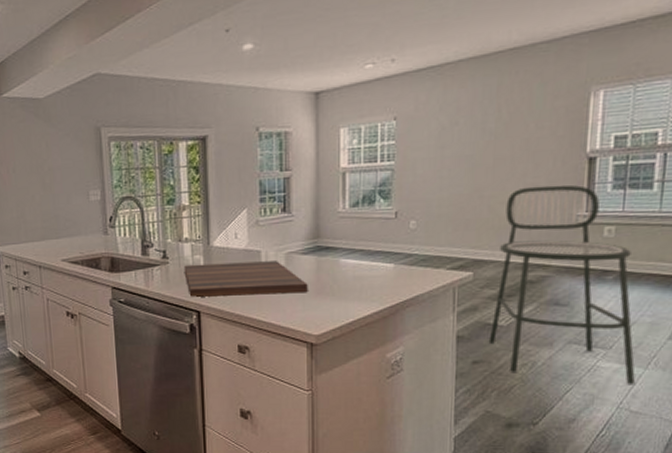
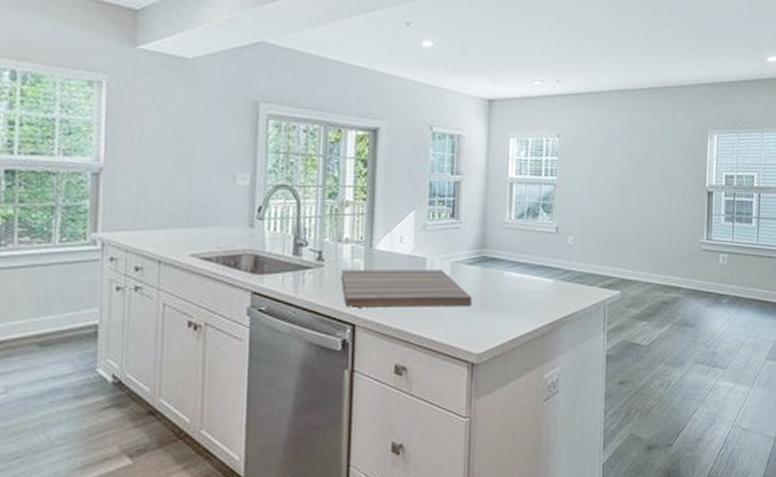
bar stool: present [488,185,635,385] -> none [633,213,744,403]

